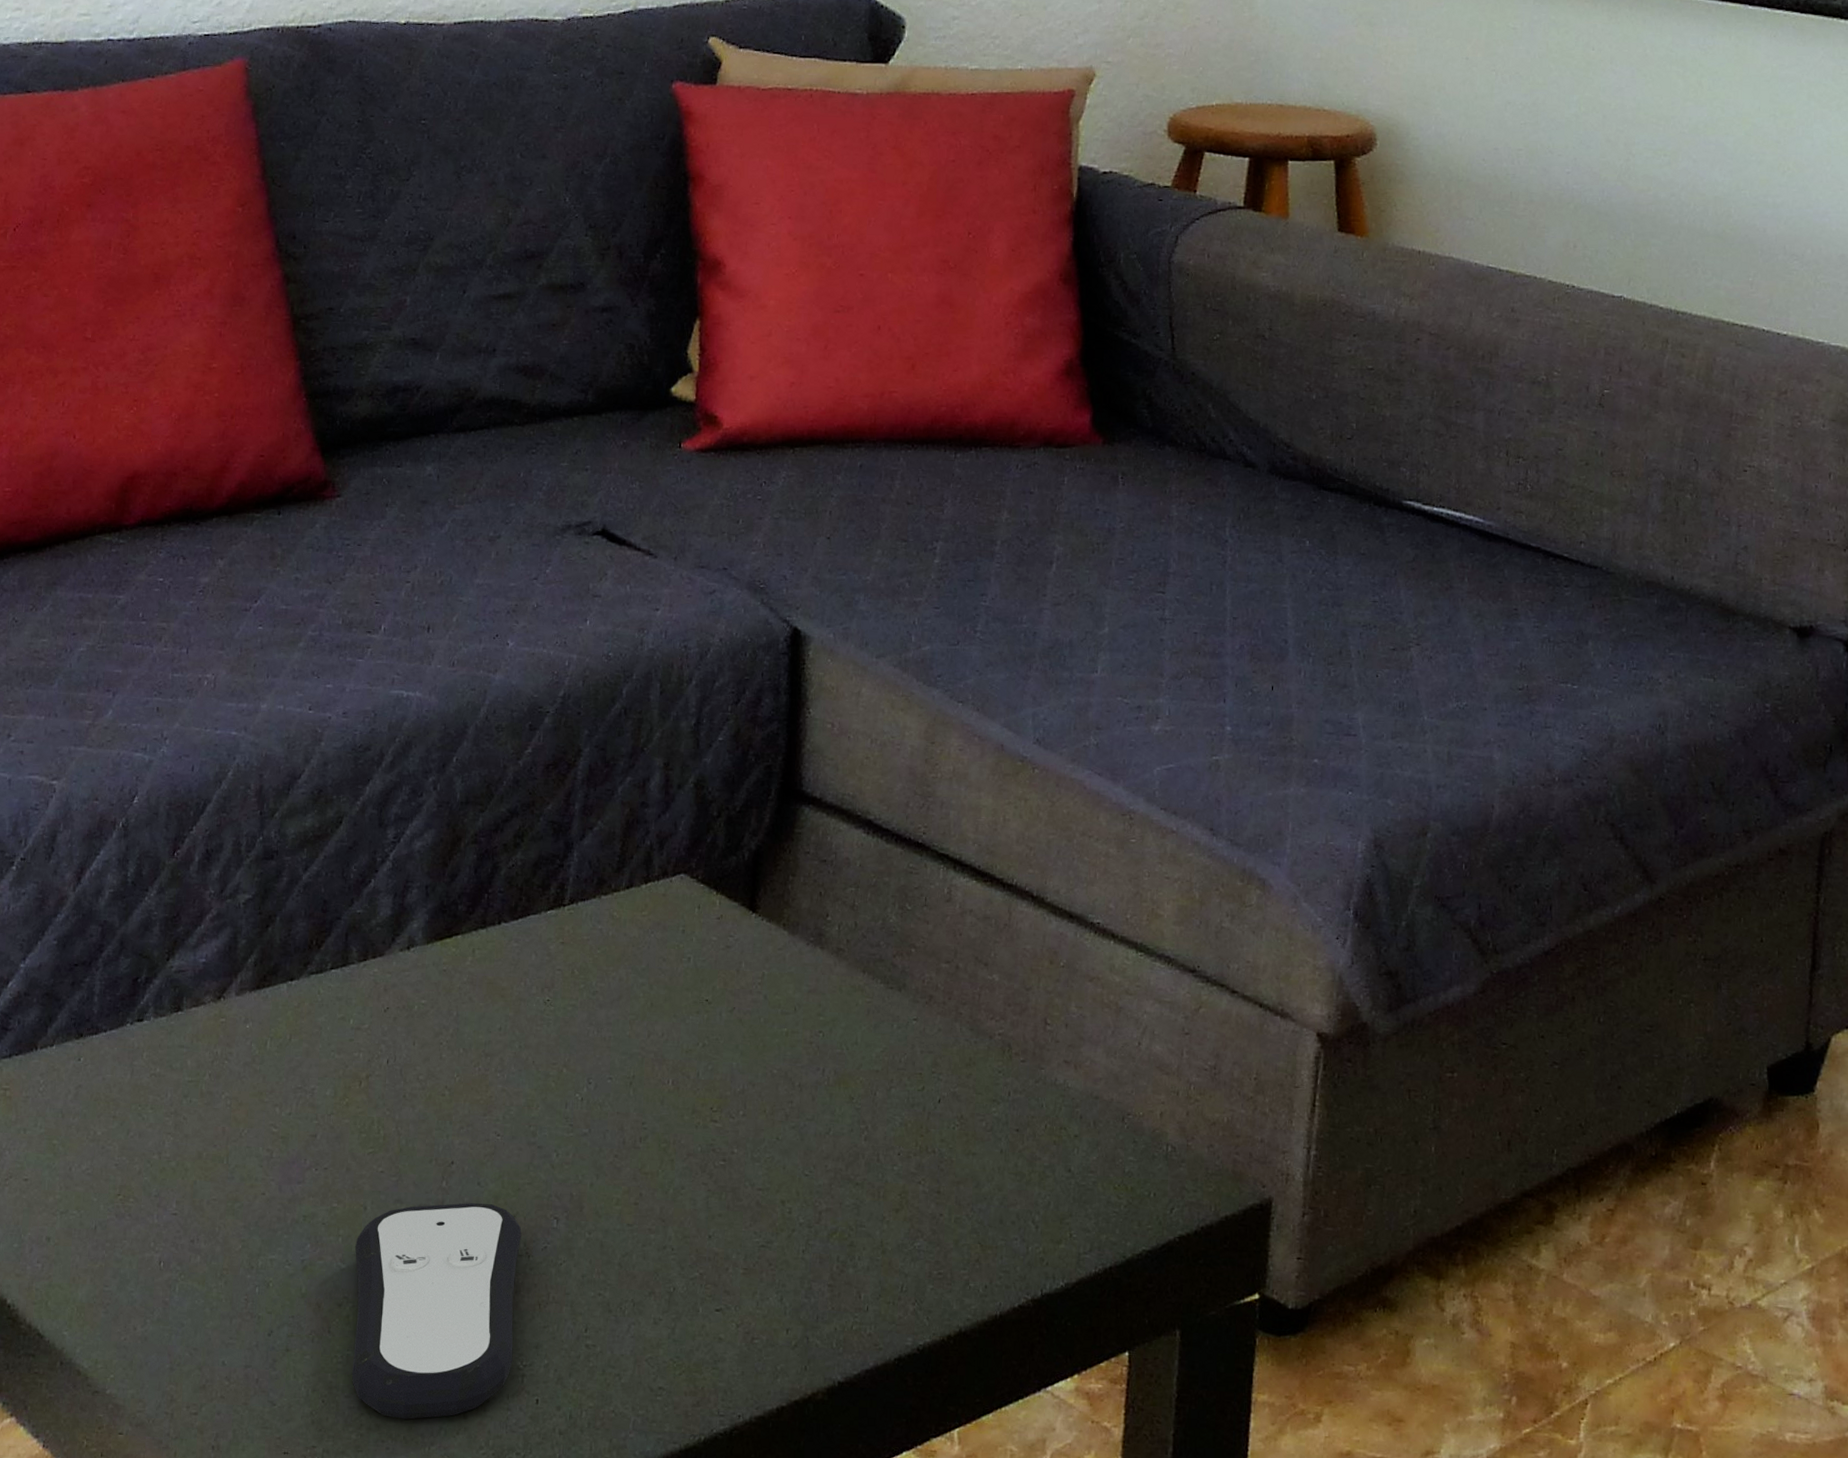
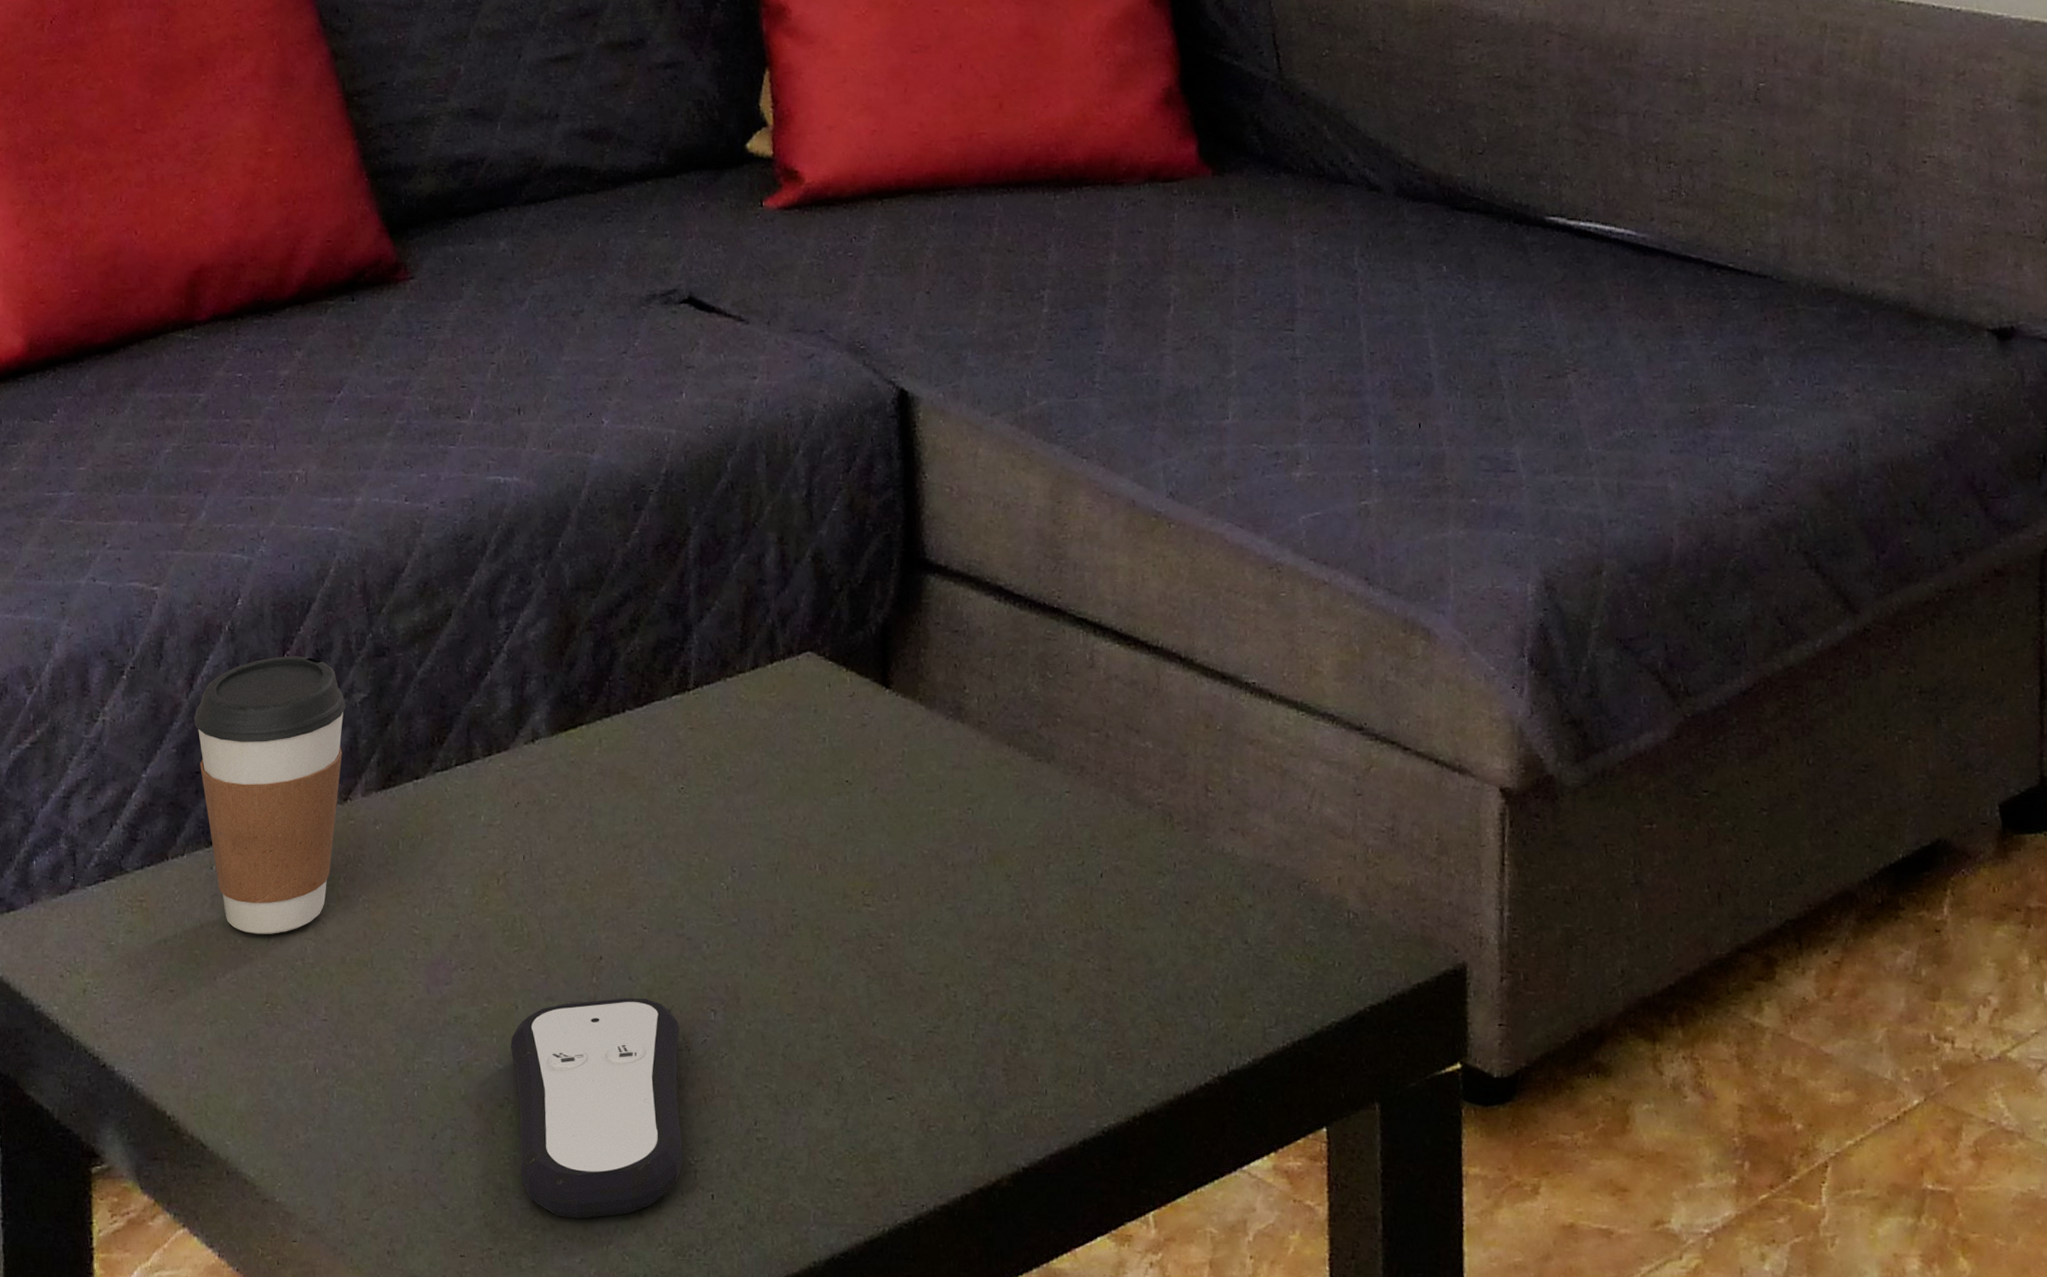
coffee cup: none [78,854,230,1127] -> present [194,655,346,934]

